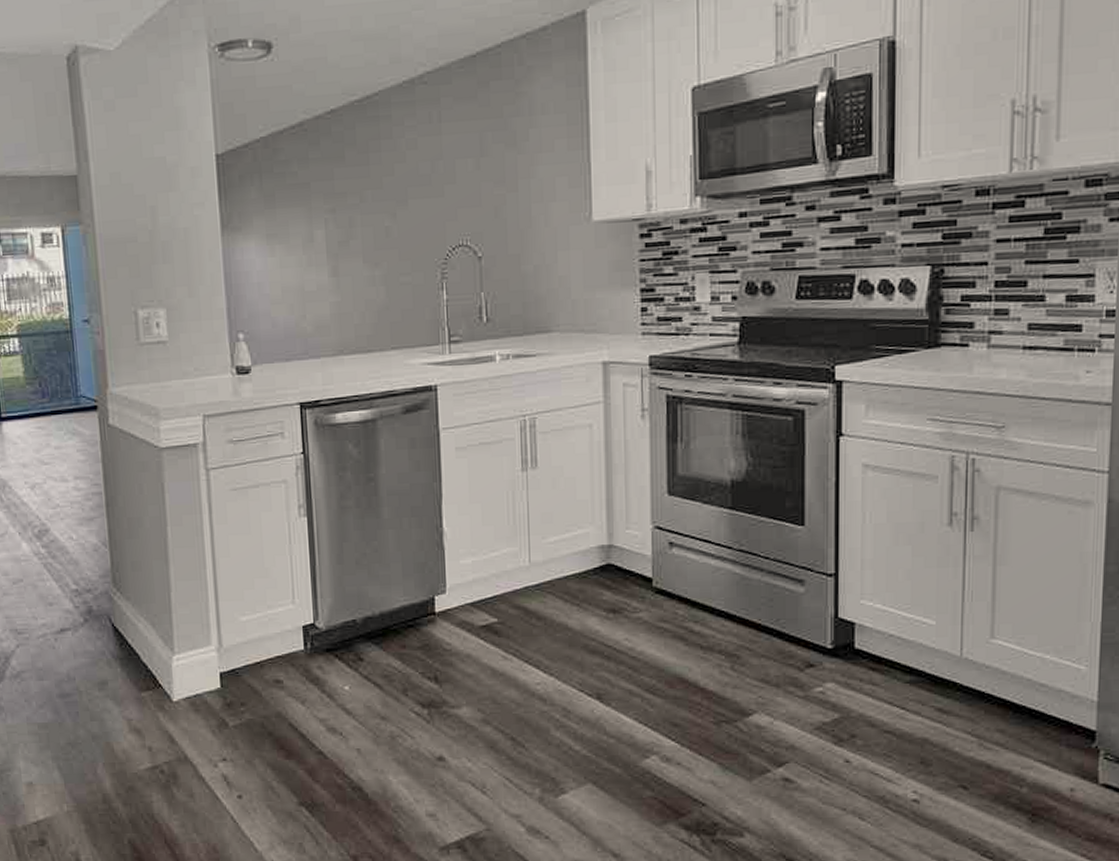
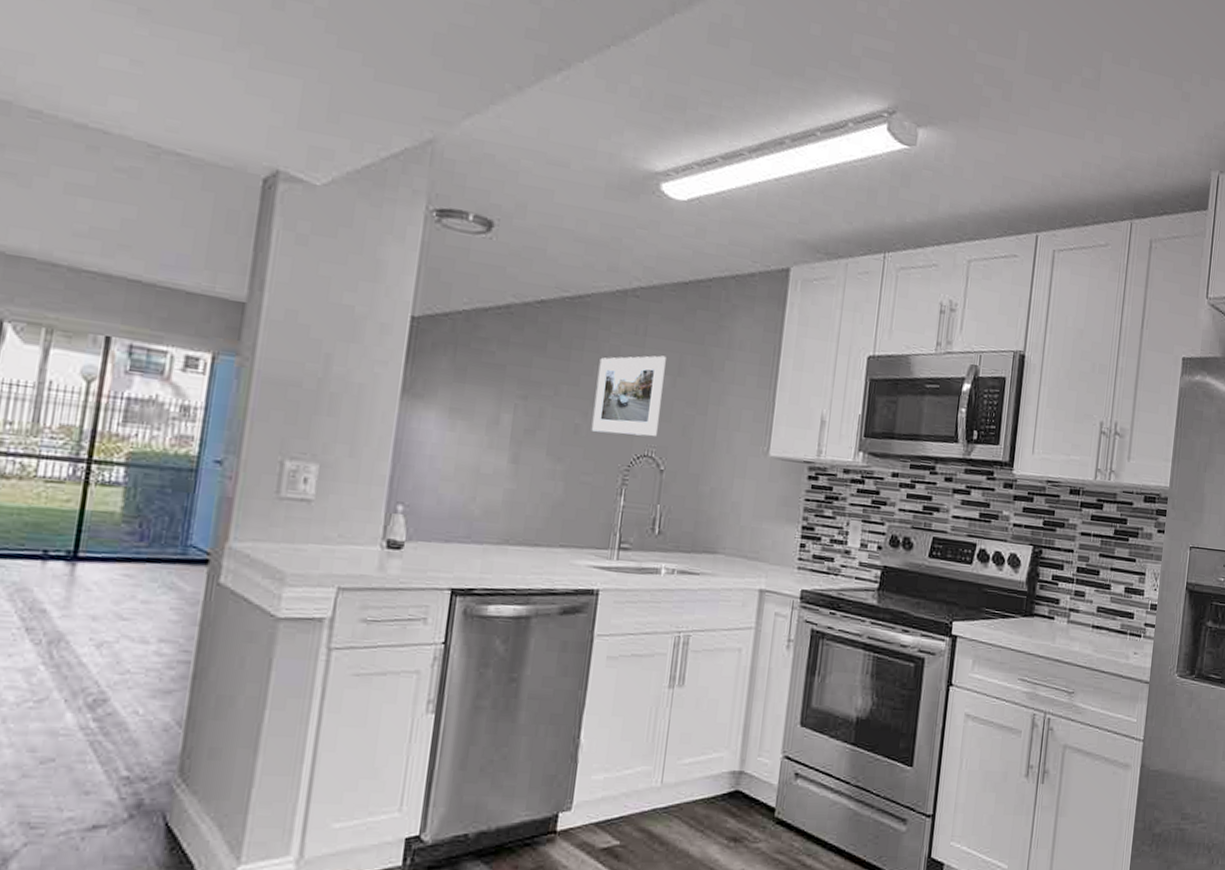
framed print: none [398,138,469,231] -> present [591,355,666,437]

